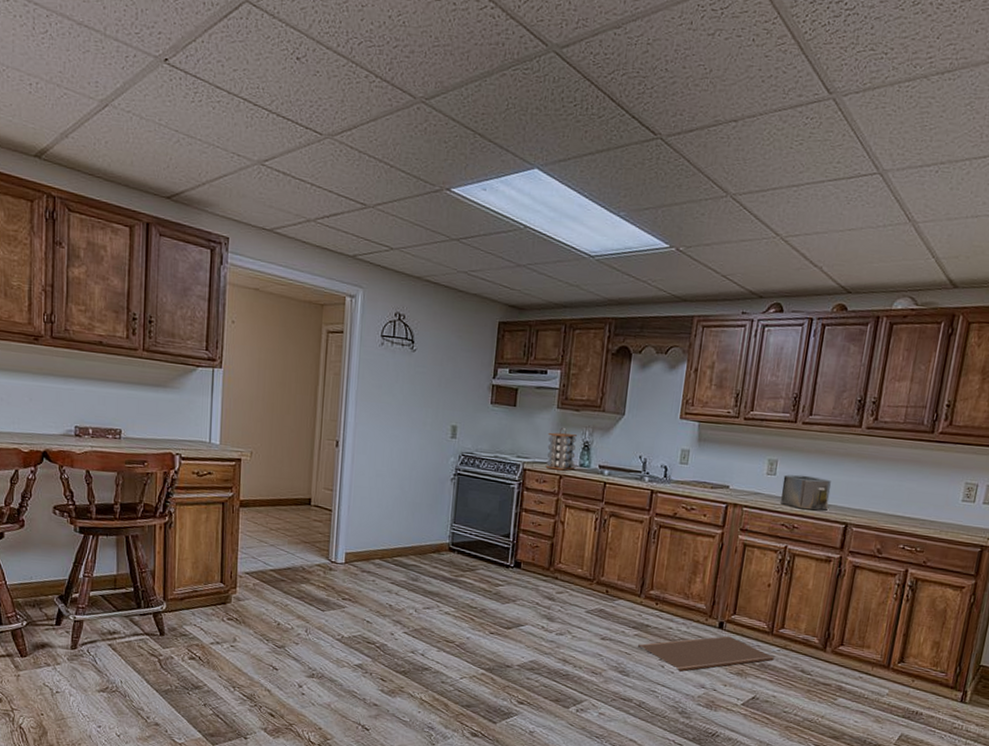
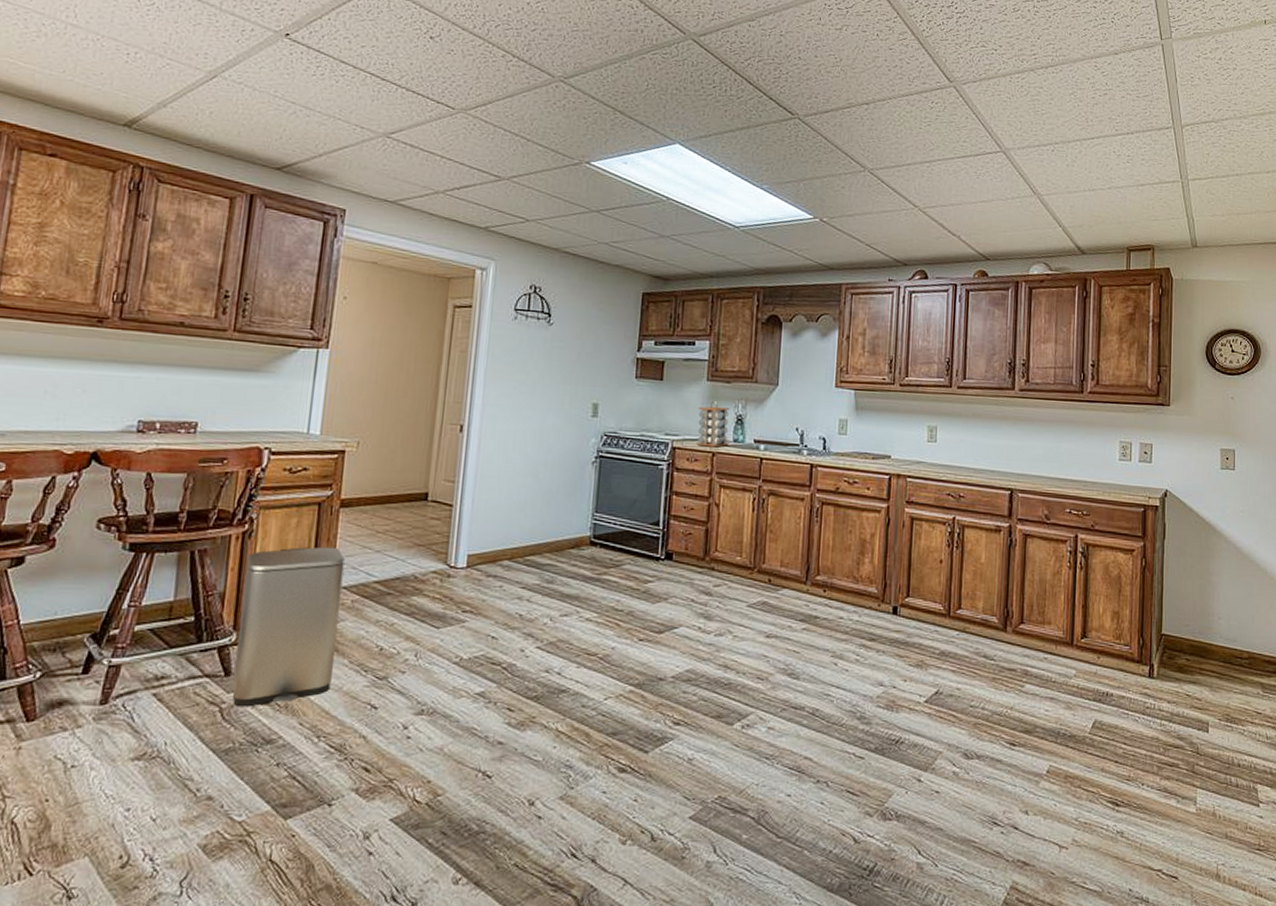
pedal bin: none [167,538,246,661] -> present [232,546,345,707]
door mat: present [638,636,774,672] -> none [807,622,954,668]
toaster: present [780,474,832,511] -> none [943,440,993,478]

